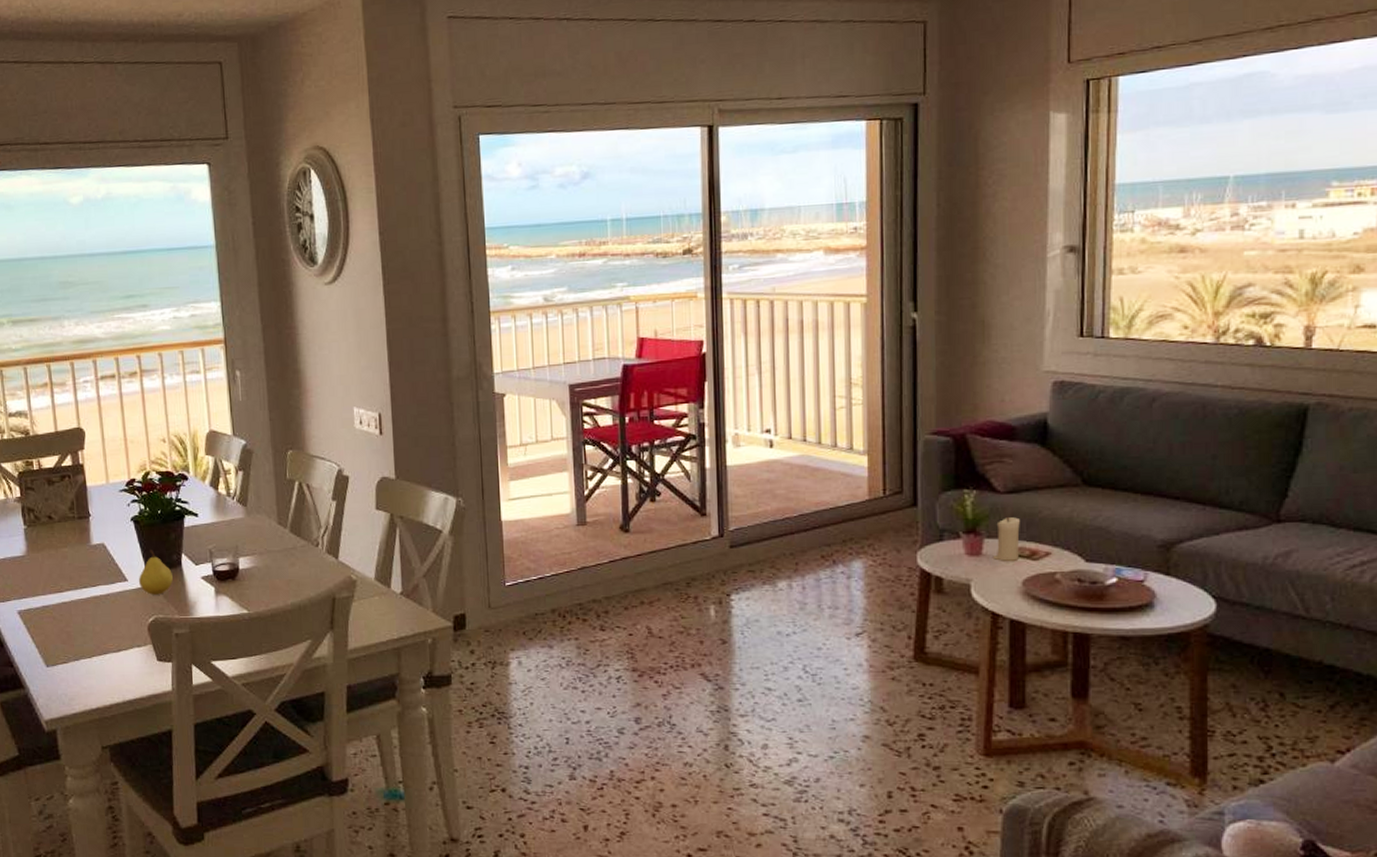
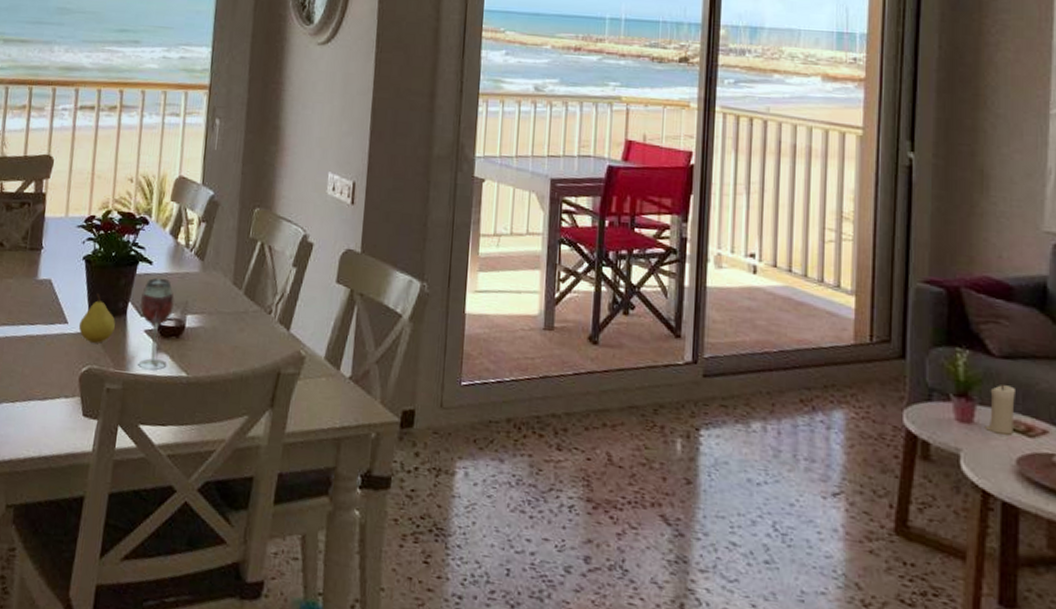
wineglass: none [193,527,227,612] -> present [138,277,175,371]

